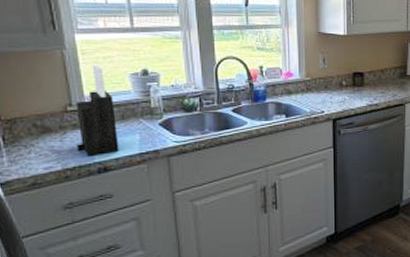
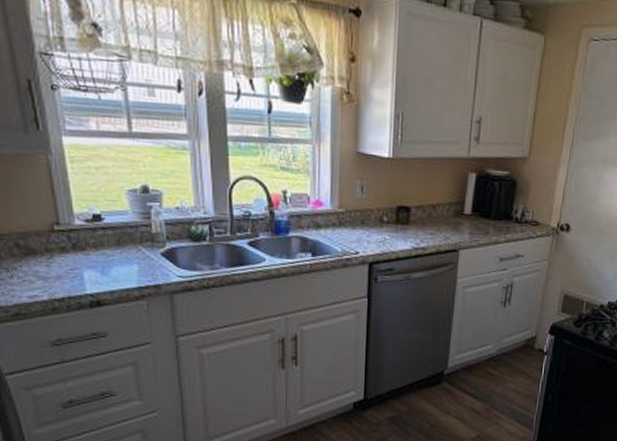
knife block: present [76,64,119,156] -> none [64,175,114,286]

